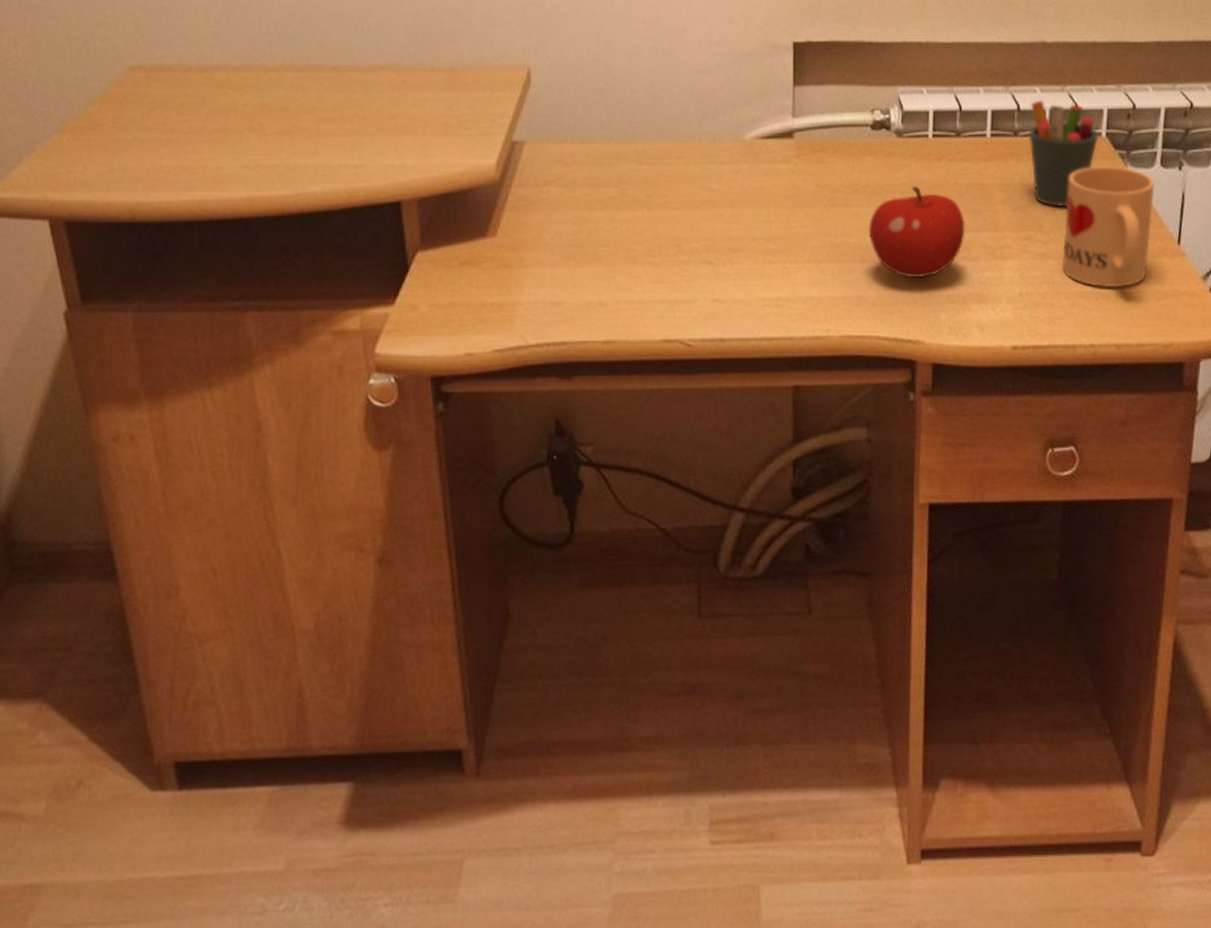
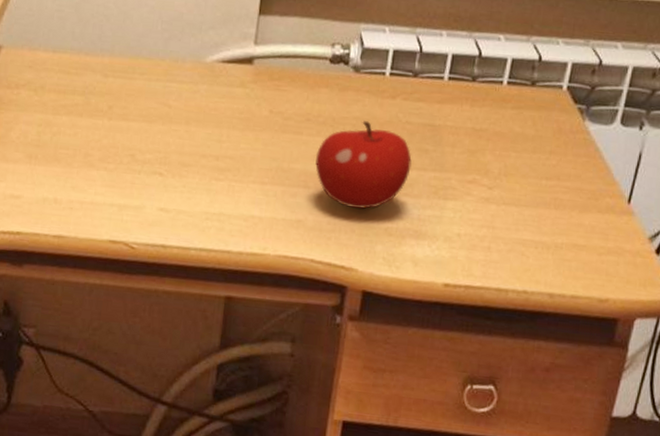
pen holder: present [1028,100,1099,207] -> none [485,48,560,155]
mug: present [1061,166,1156,288] -> none [504,118,613,239]

